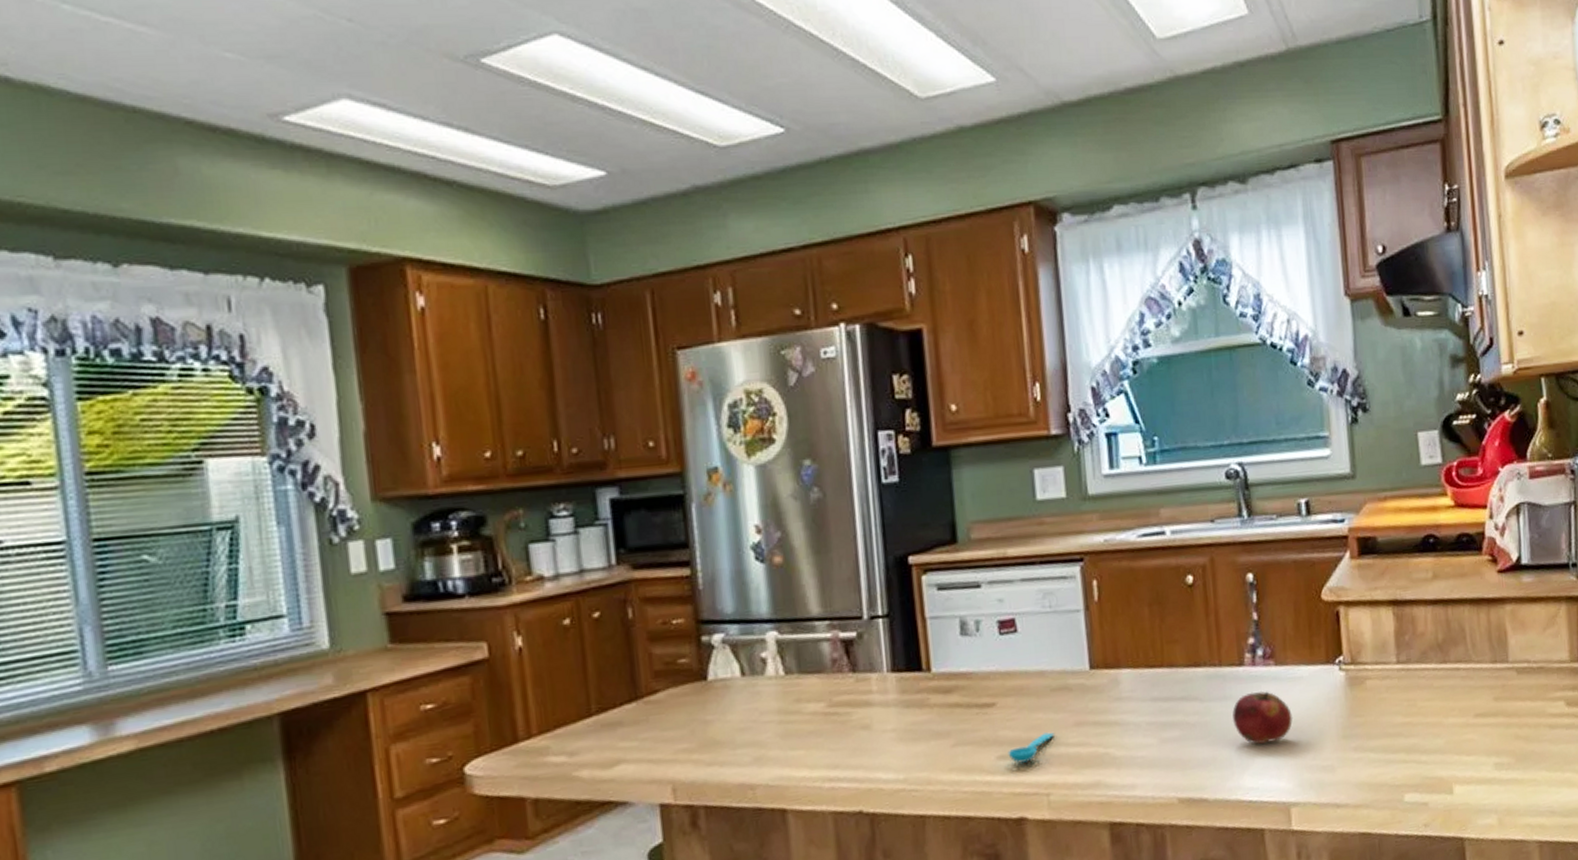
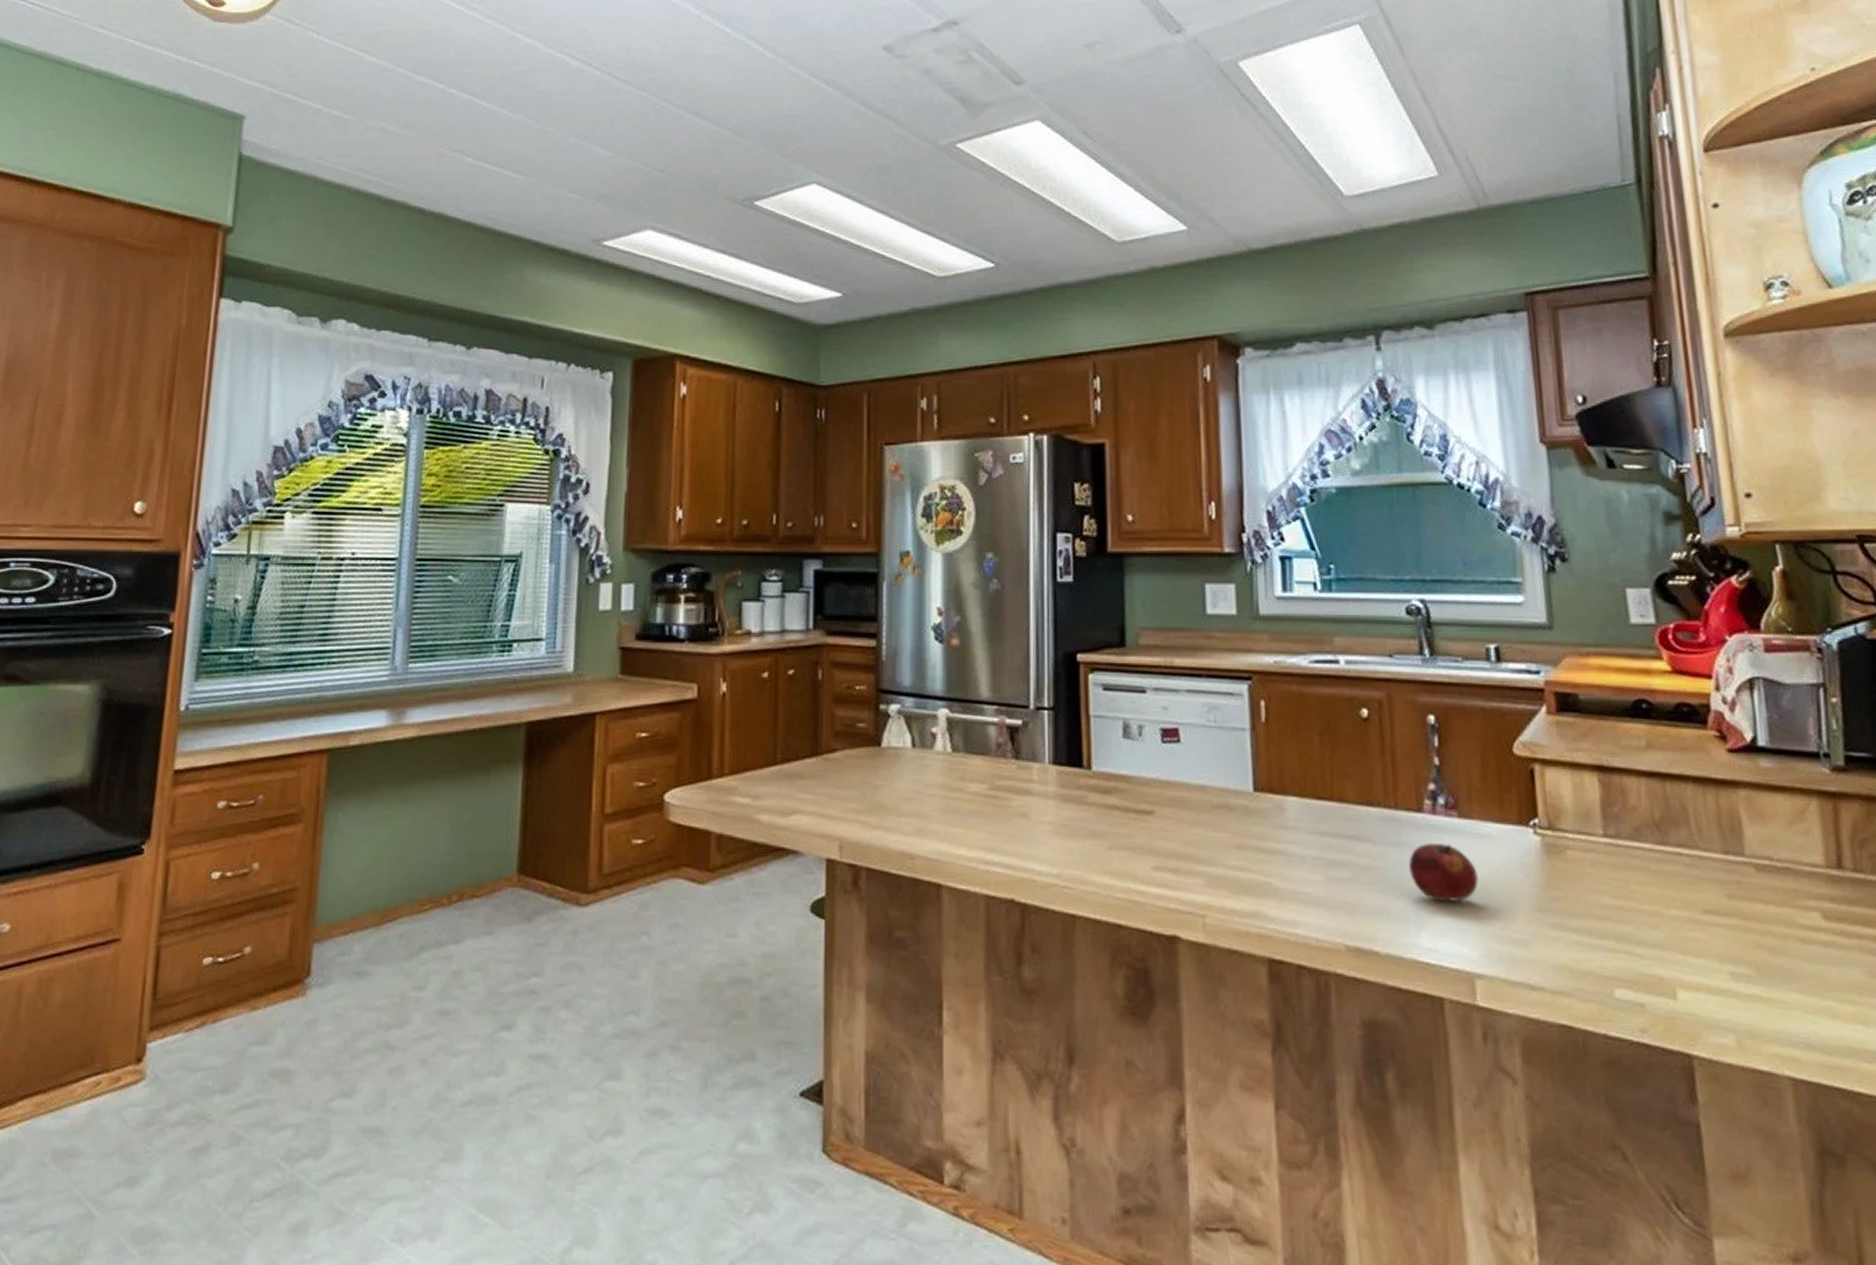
spoon: present [1008,732,1055,764] -> none [1164,850,1214,878]

